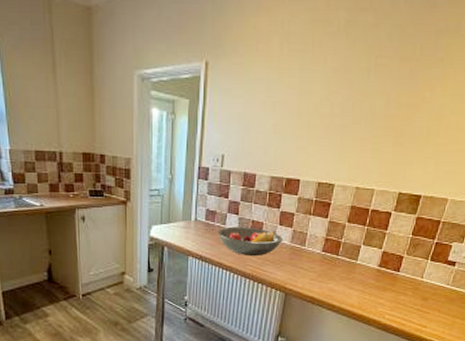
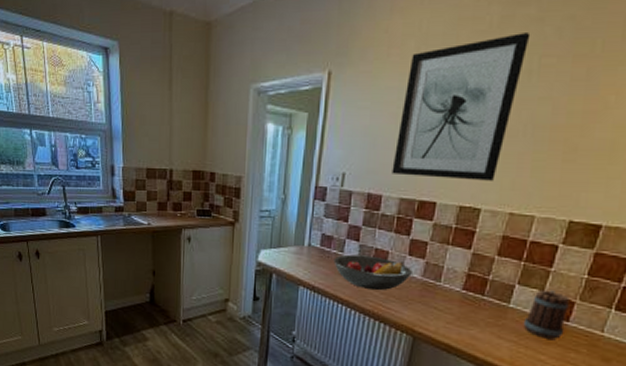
wall art: none [263,36,369,161] -> present [392,33,531,181]
mug: none [367,248,400,286] -> present [523,289,570,339]

